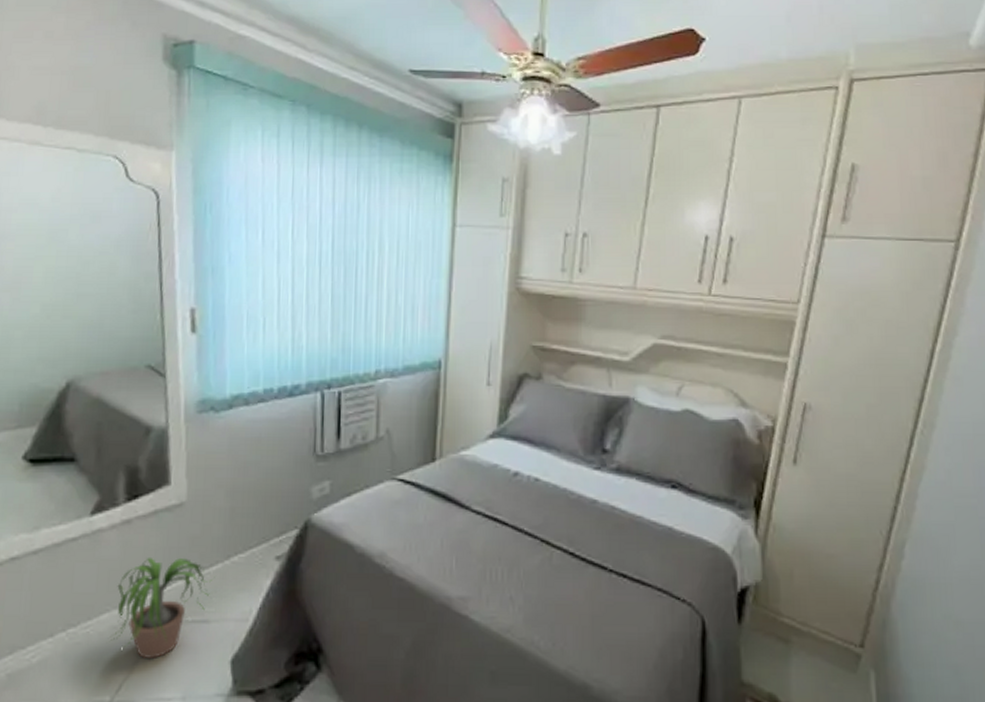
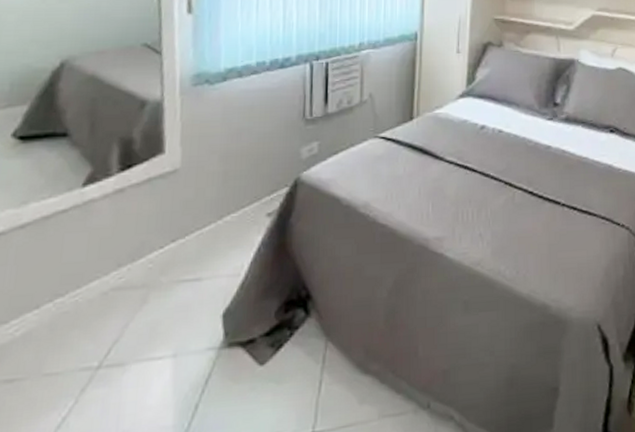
potted plant: present [110,556,215,658] -> none [100,220,208,321]

